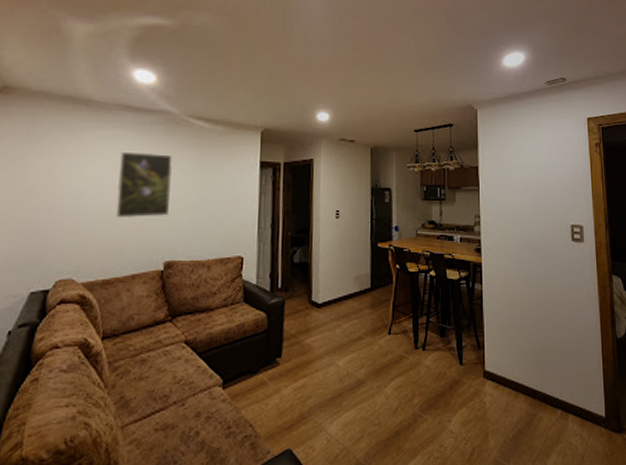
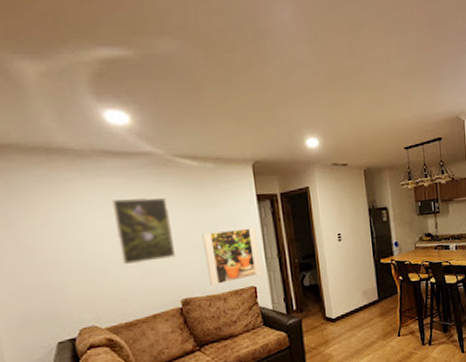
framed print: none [197,194,254,251] -> present [202,227,262,286]

